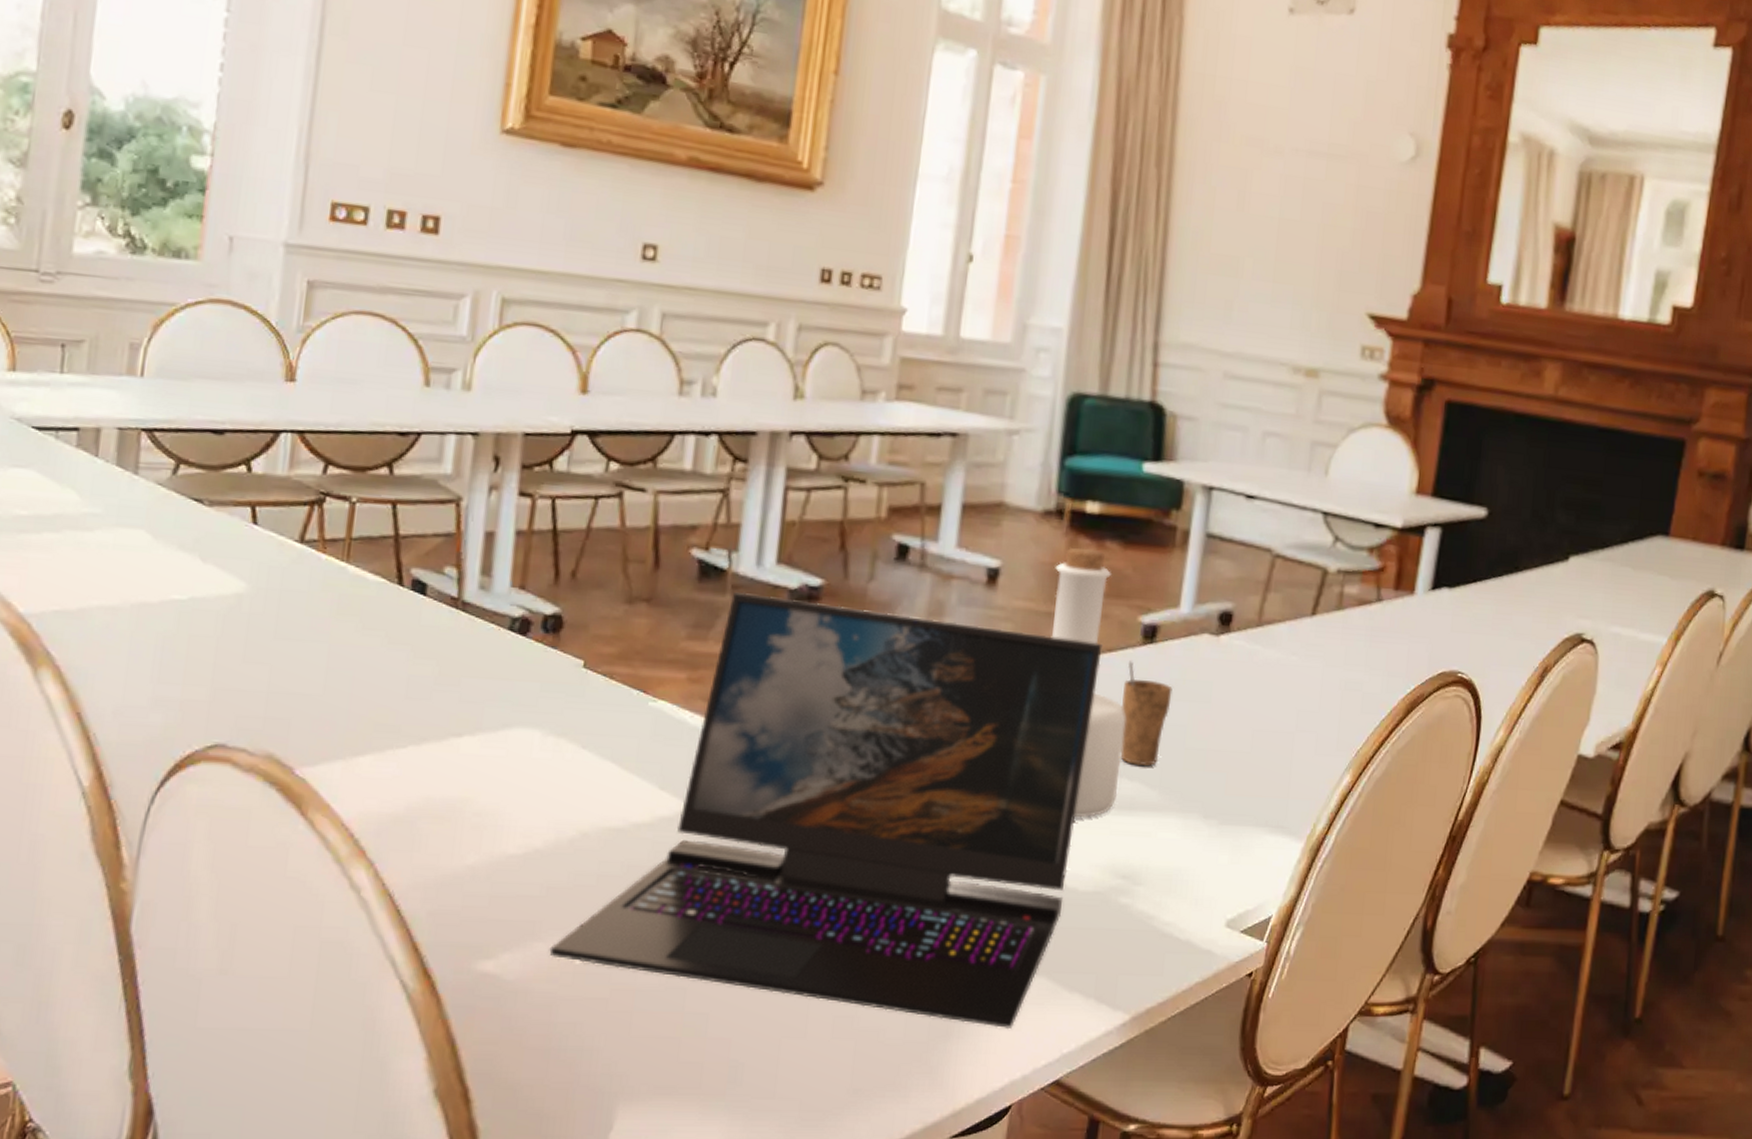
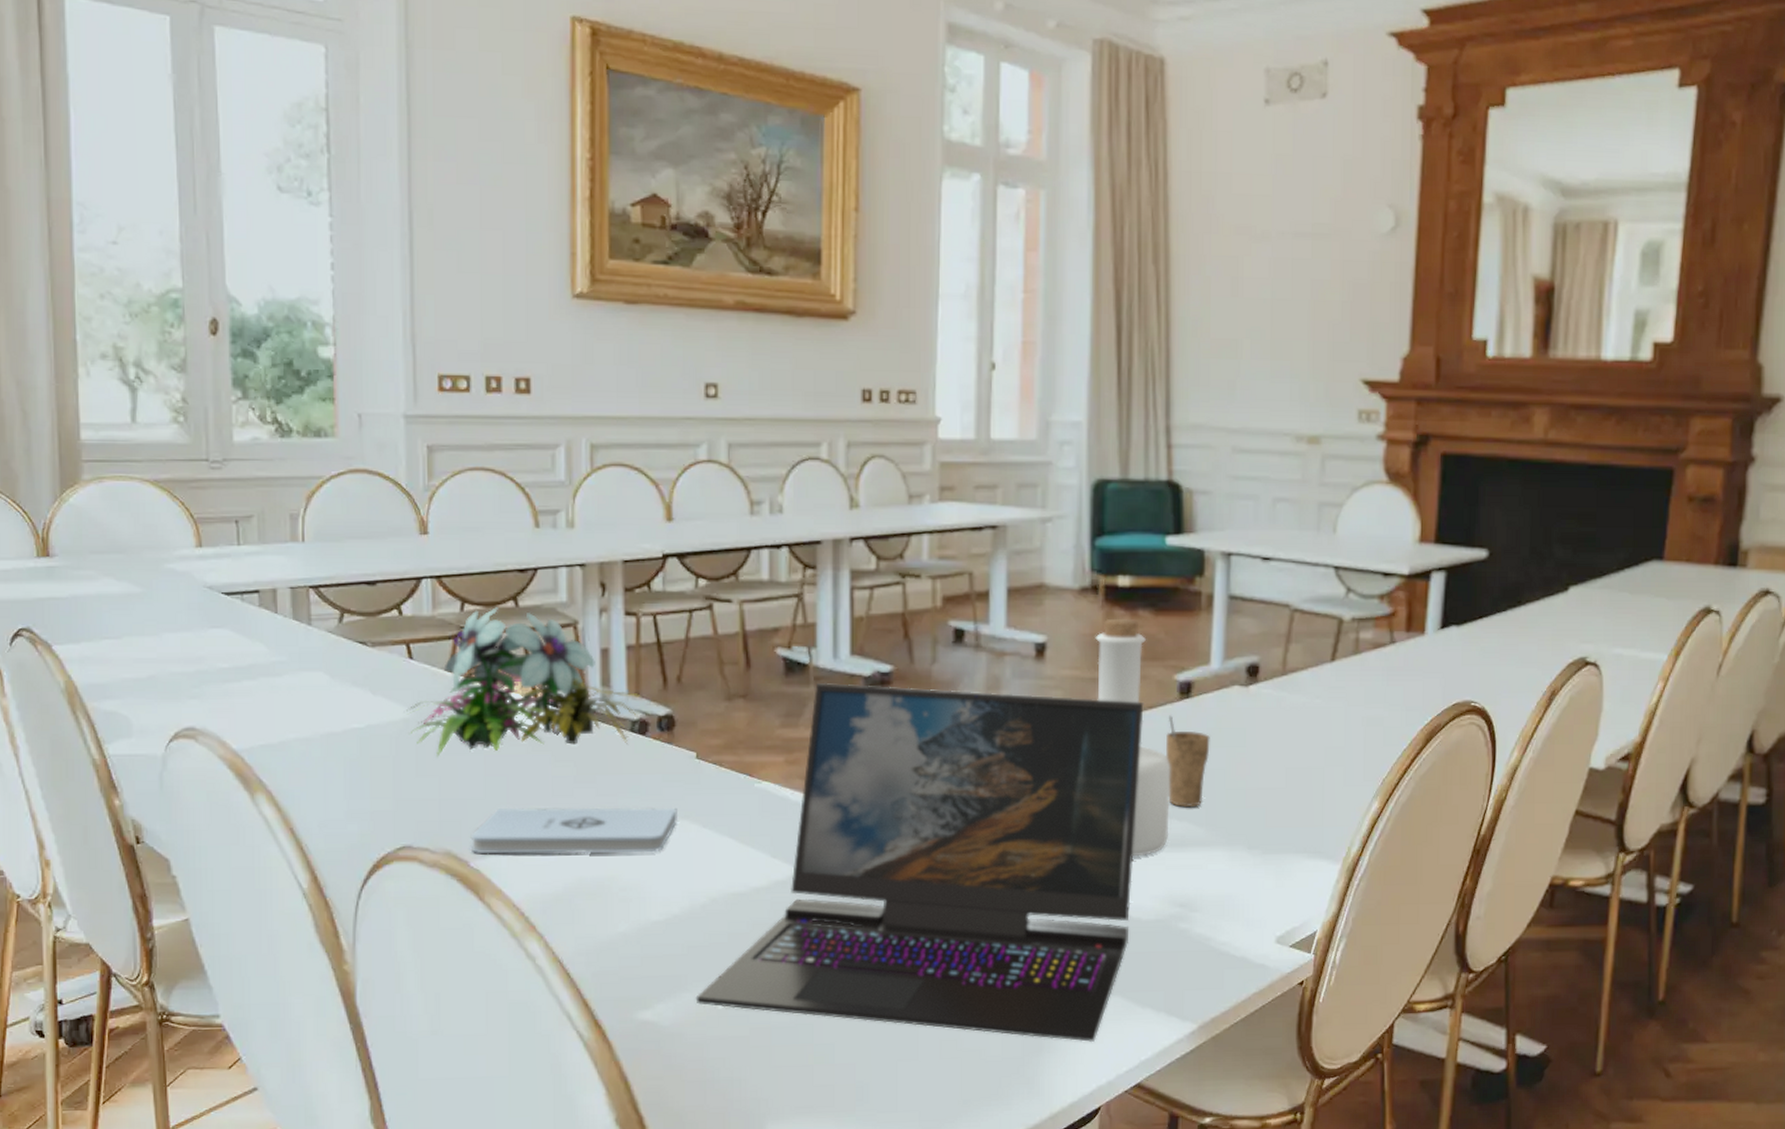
flower arrangement: none [241,473,527,644] -> present [406,607,641,757]
notepad: none [299,707,554,774] -> present [472,807,677,854]

